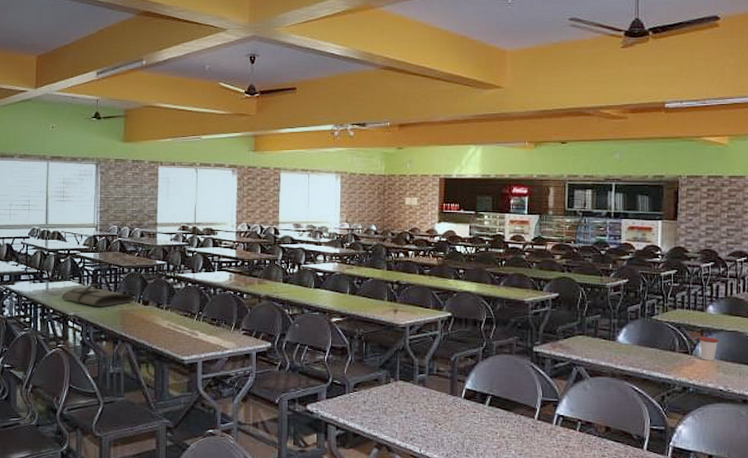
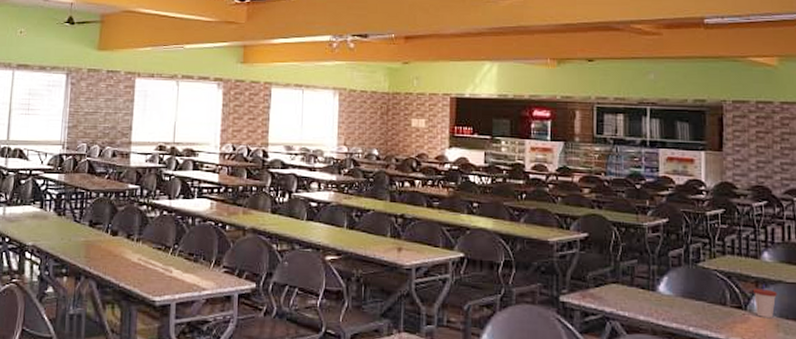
tool roll: present [61,284,134,308] -> none [19,209,101,237]

